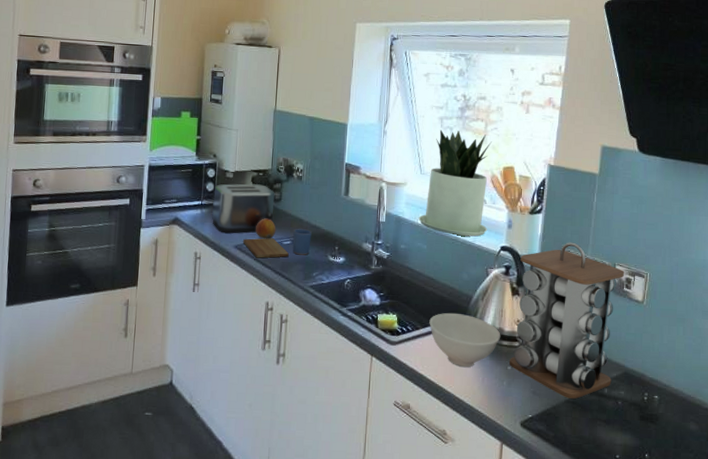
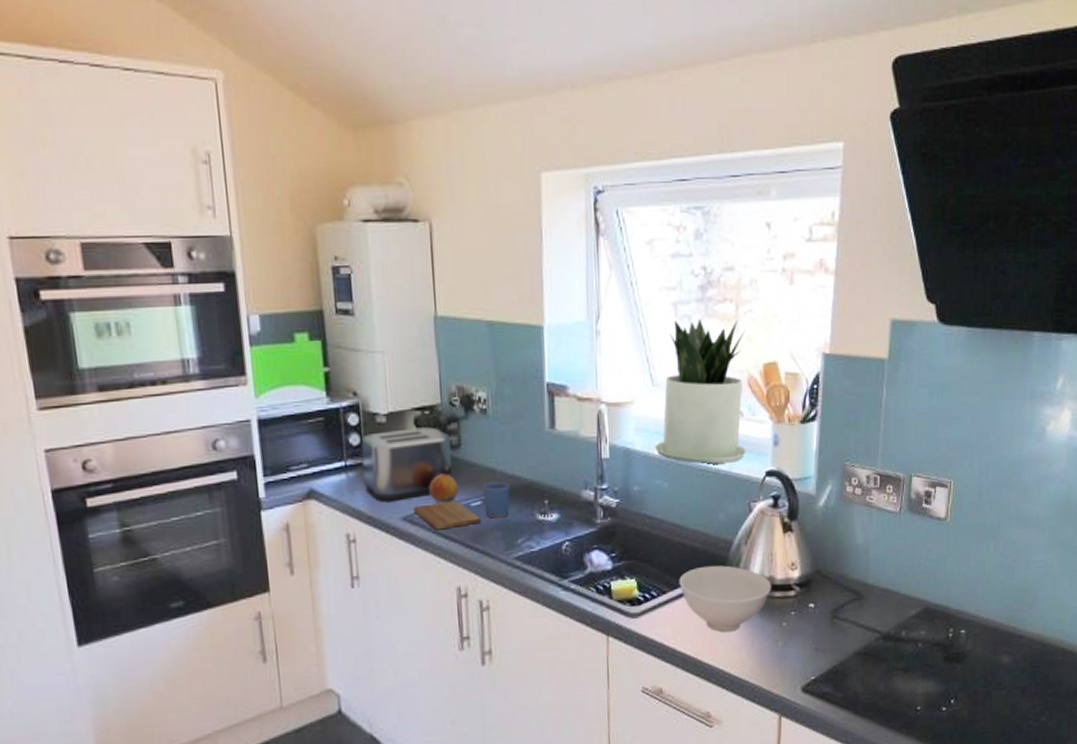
spice rack: present [509,242,625,399] -> none [784,454,923,650]

